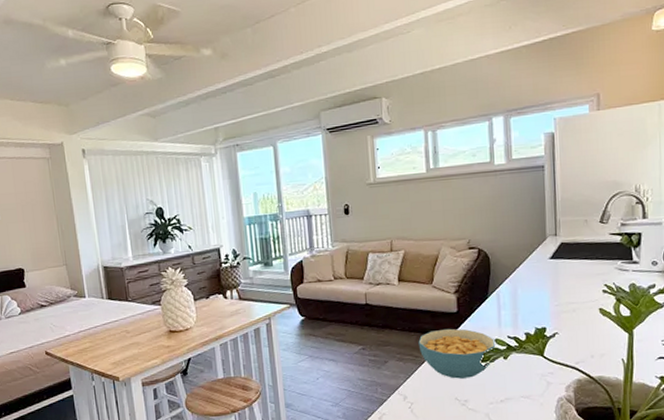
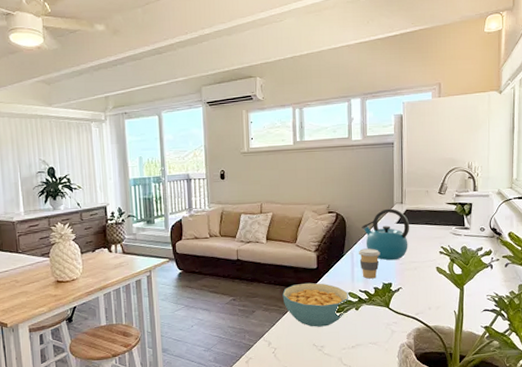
coffee cup: none [505,288,532,323] -> present [358,248,380,279]
kettle: none [509,241,566,302] -> present [362,208,410,261]

